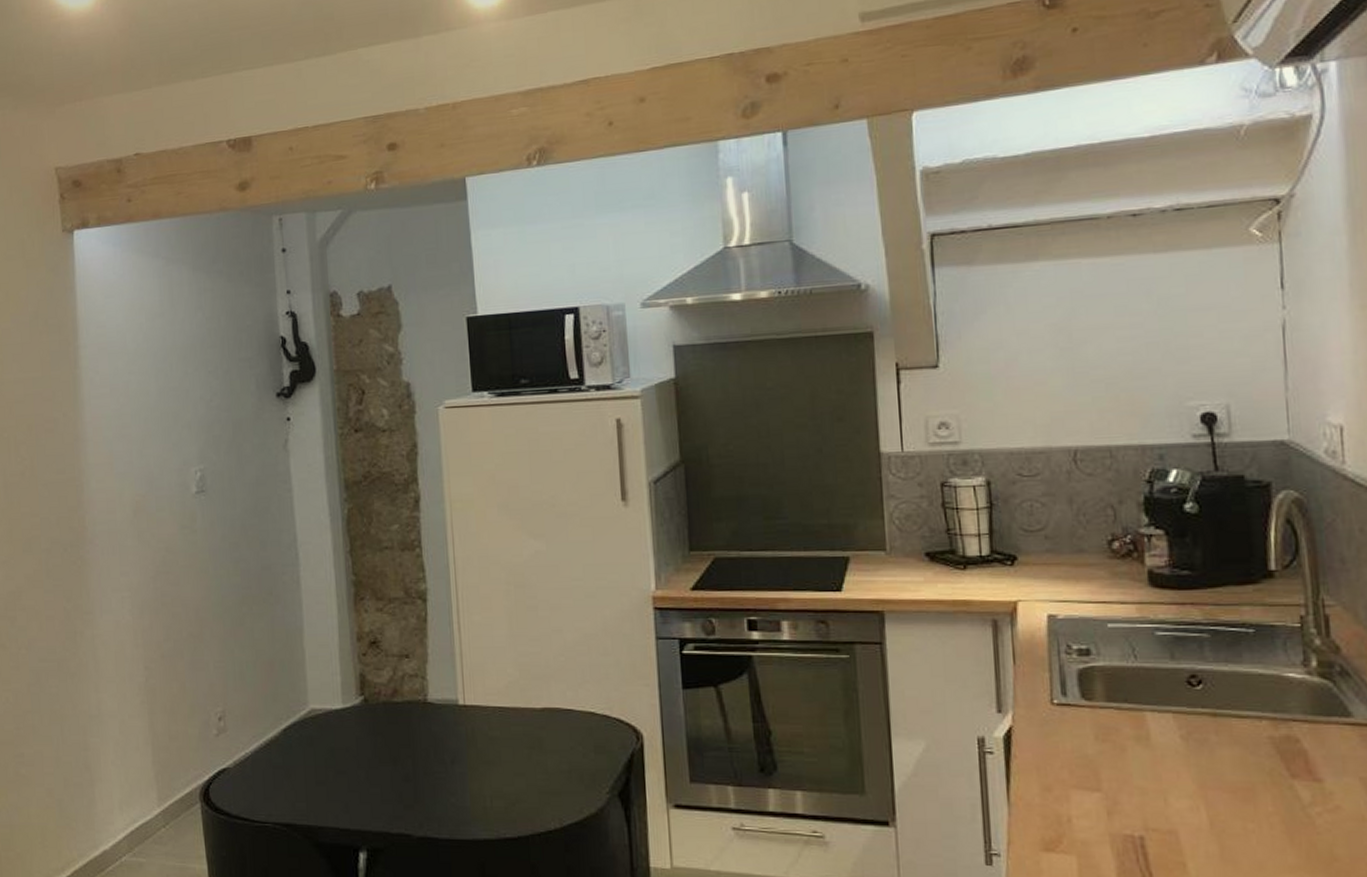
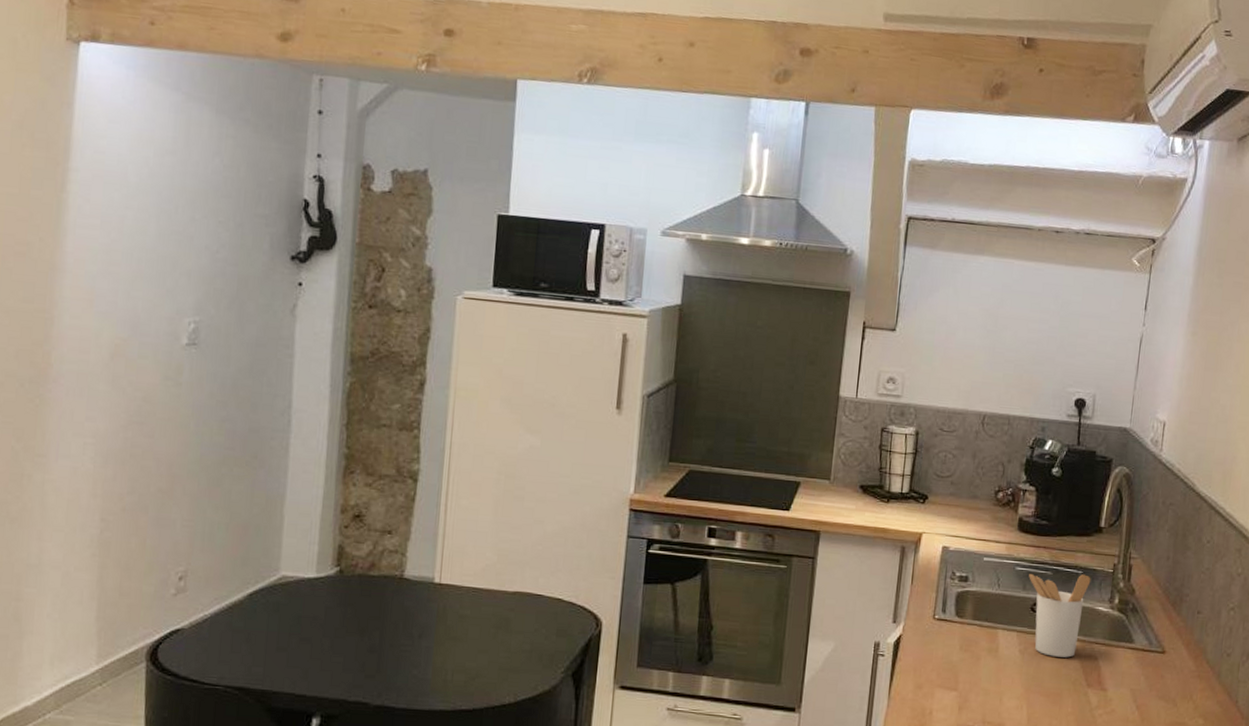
utensil holder: none [1176,633,1270,741] -> present [1029,574,1091,658]

